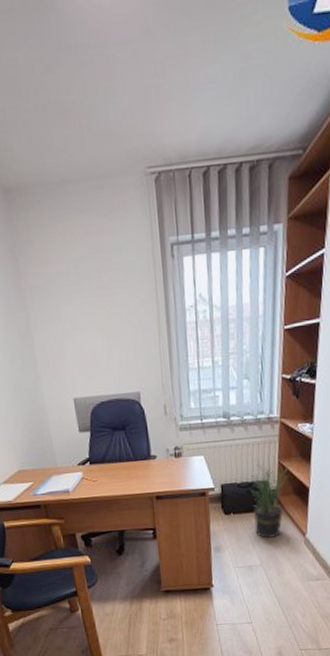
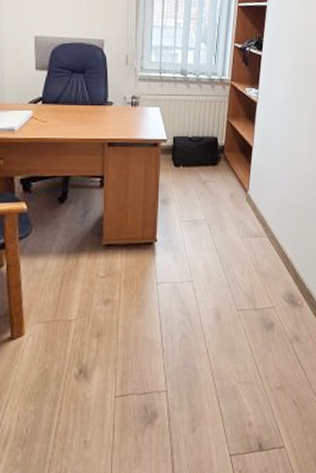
potted plant: present [251,460,292,538] -> none [201,117,239,193]

